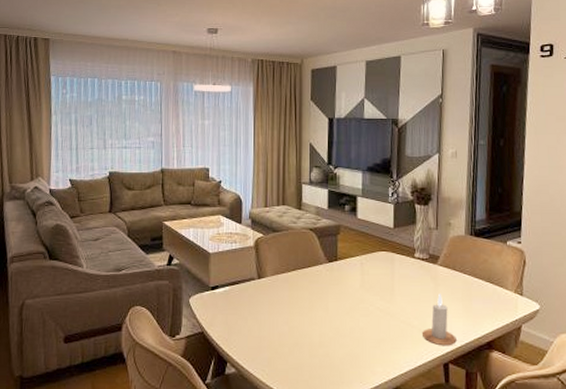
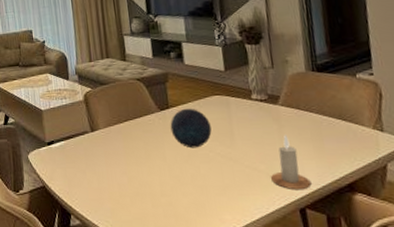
decorative orb: none [336,261,374,301] -> present [170,108,212,149]

